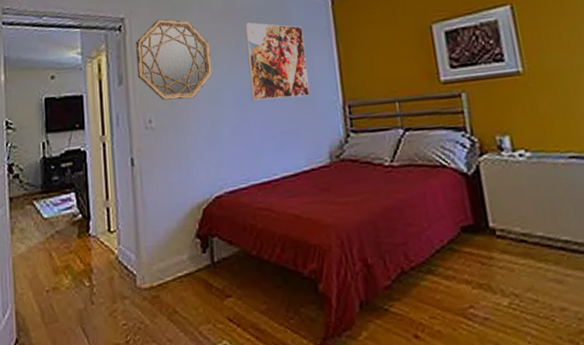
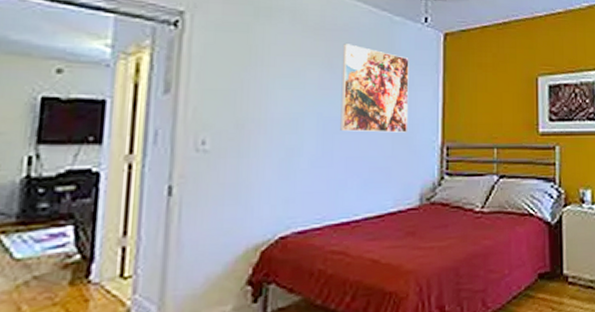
home mirror: present [135,19,212,101] -> none [193,21,298,121]

